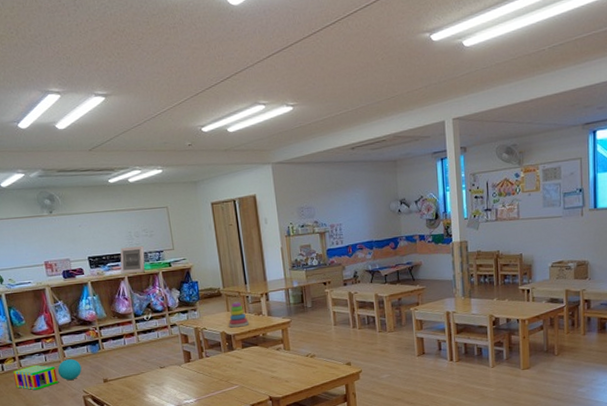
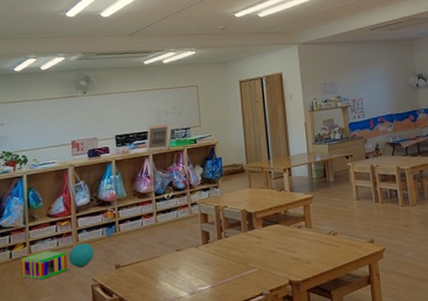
stacking toy: present [228,302,249,328] -> none [250,177,271,205]

